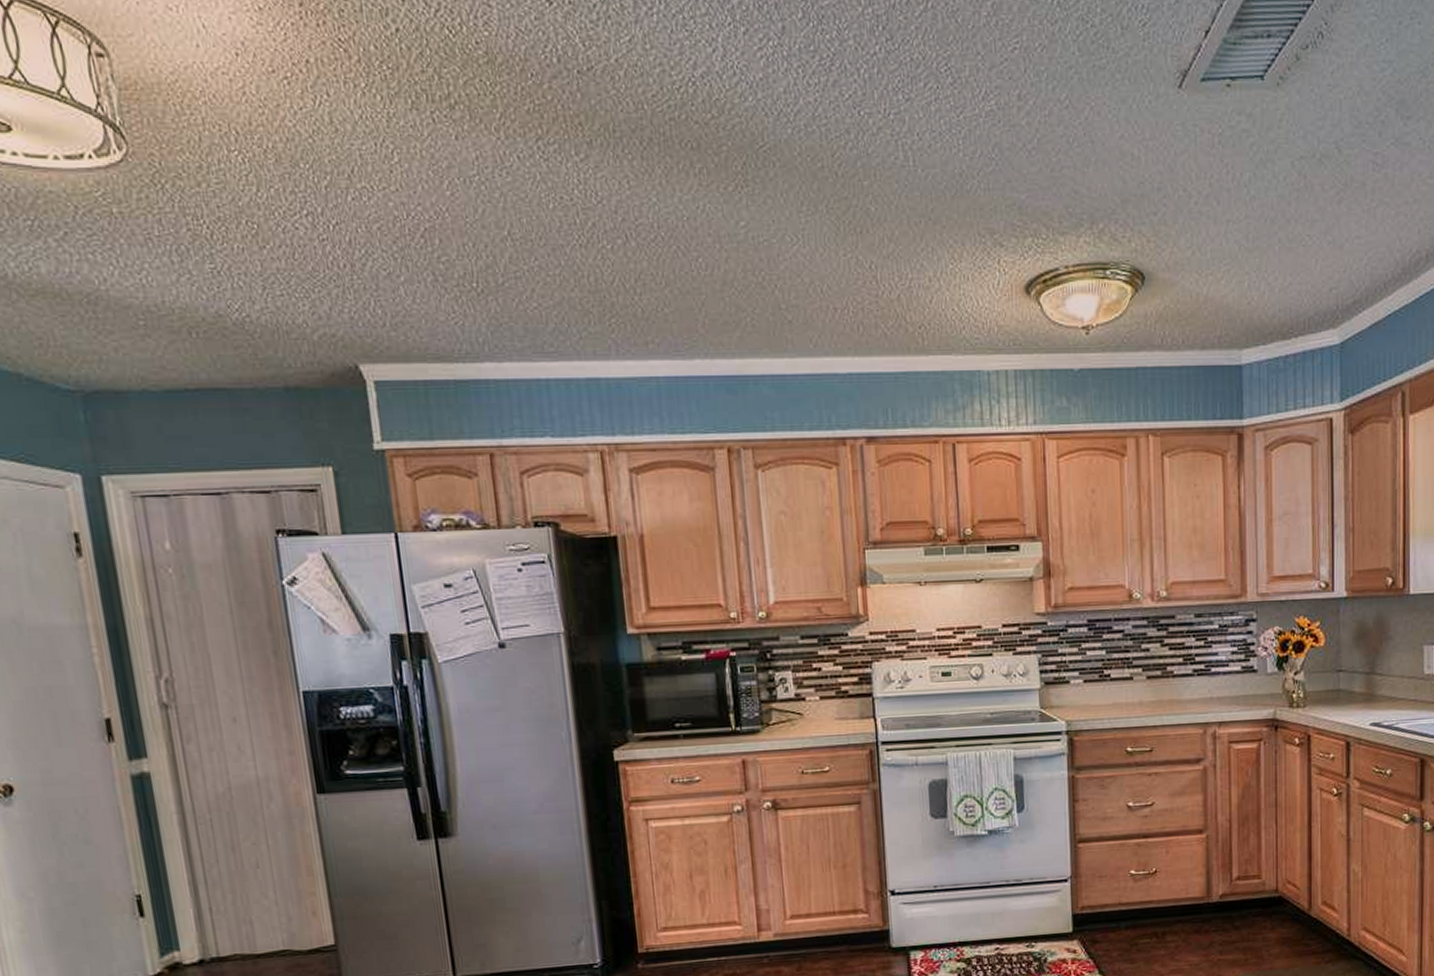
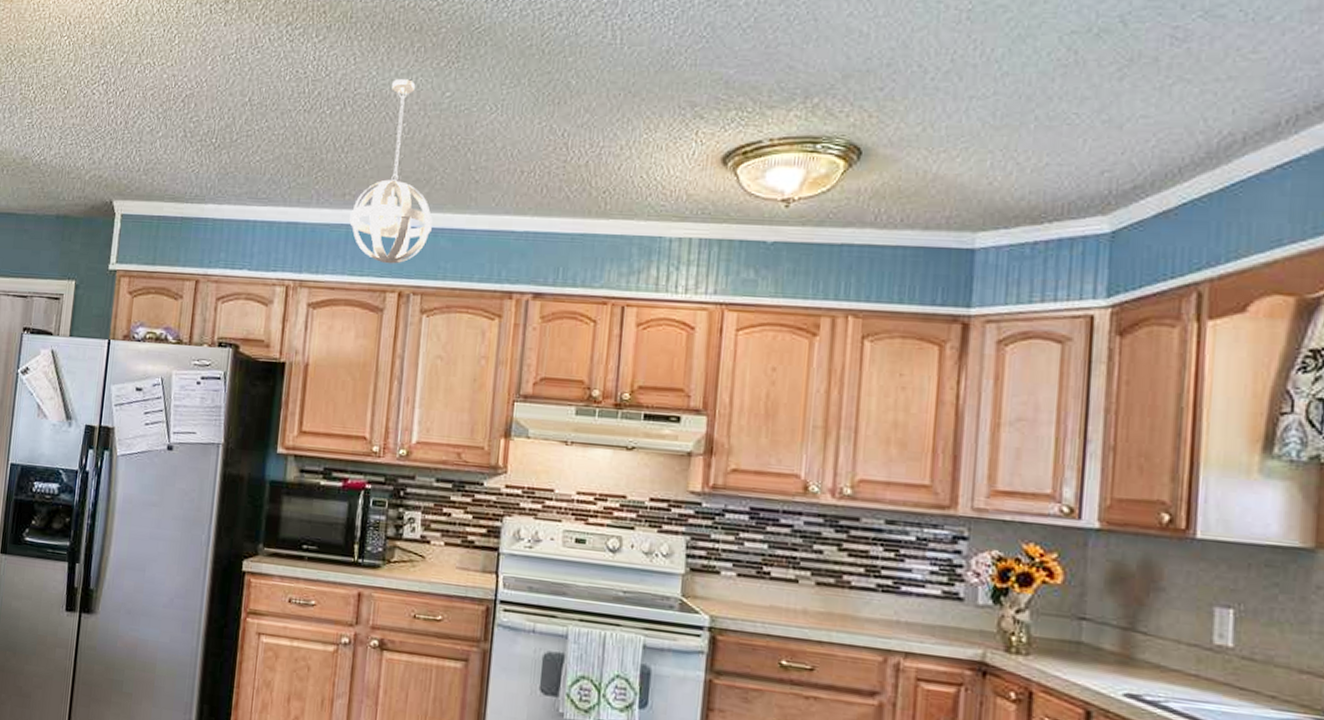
pendant light: none [658,206,751,418] -> present [349,79,433,264]

